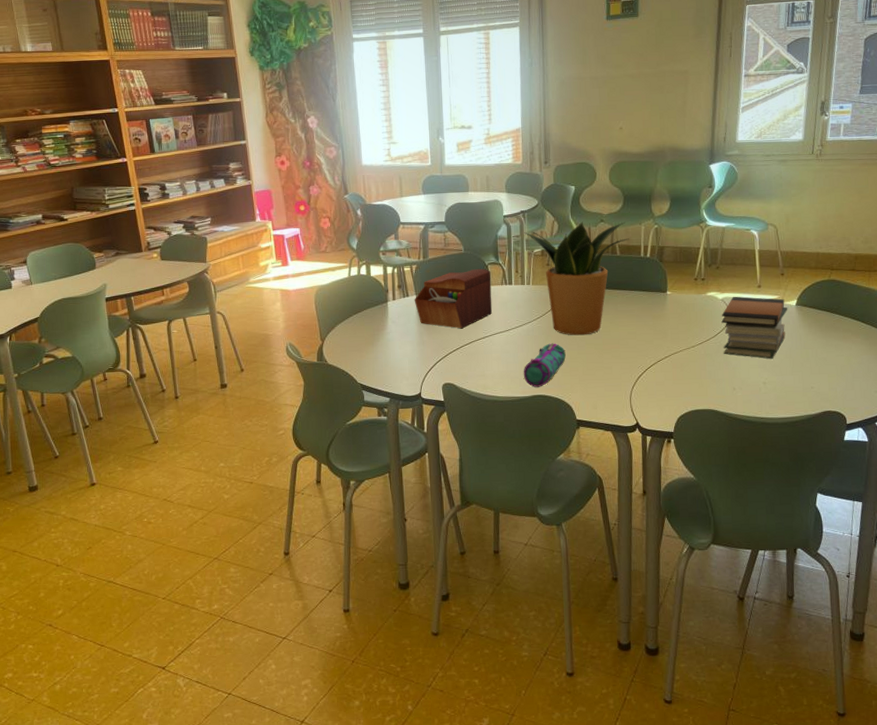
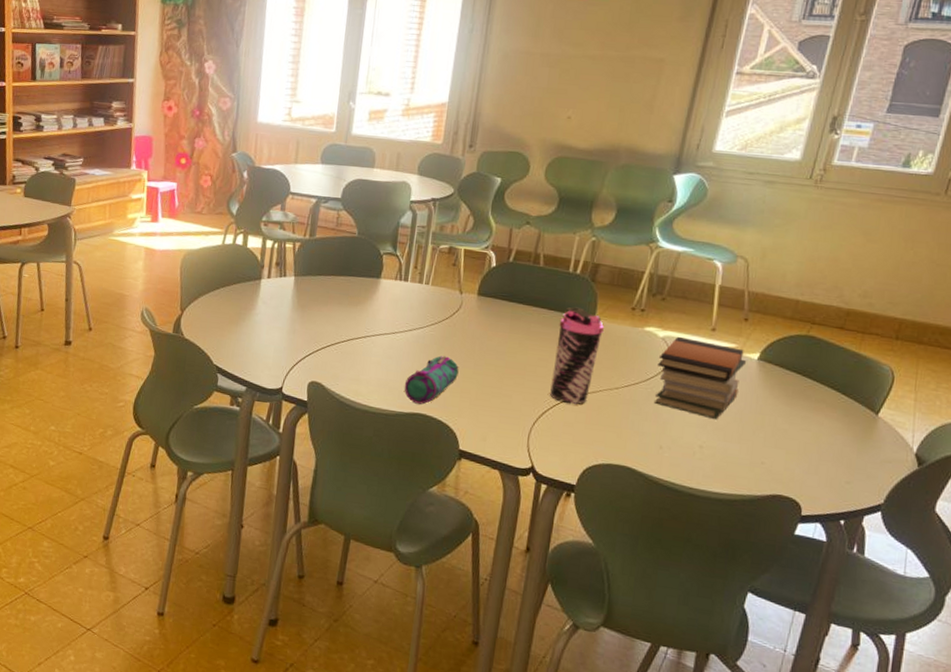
sewing box: present [414,268,493,329] -> none [291,256,385,323]
potted plant: present [524,221,629,336] -> none [431,220,558,354]
water bottle: none [640,285,676,366] -> present [550,307,605,405]

